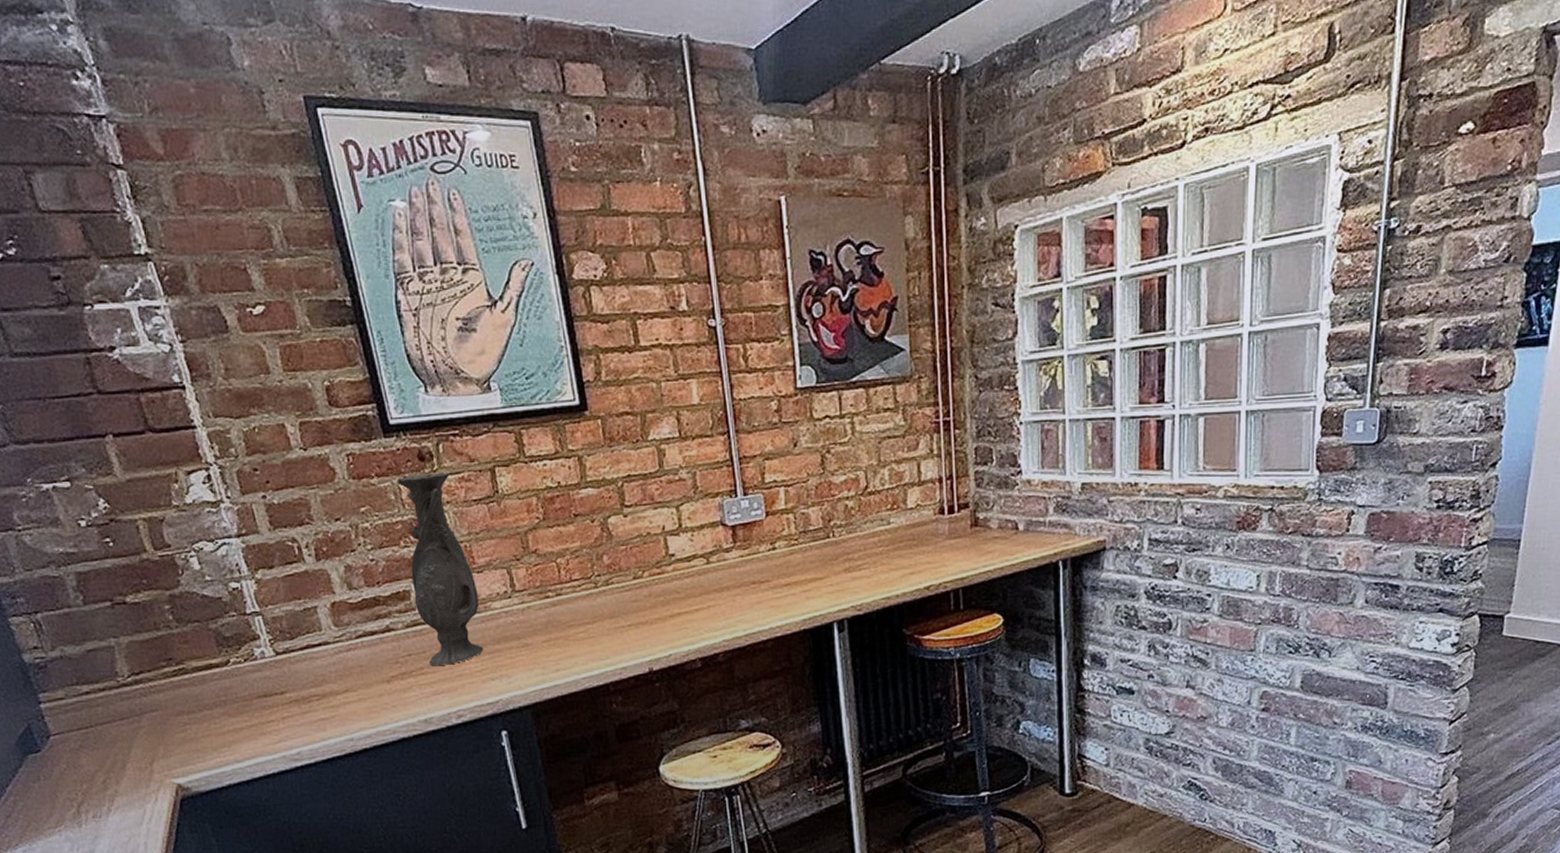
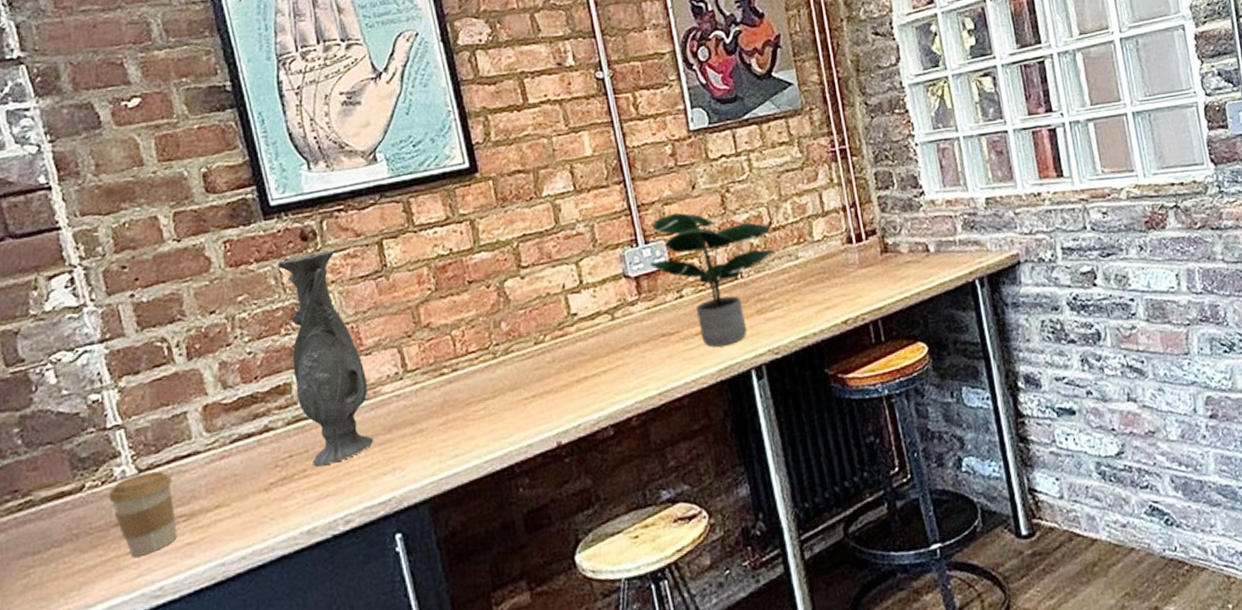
coffee cup: none [251,655,312,725] -> present [109,471,177,557]
potted plant: none [746,468,868,598] -> present [649,212,775,347]

